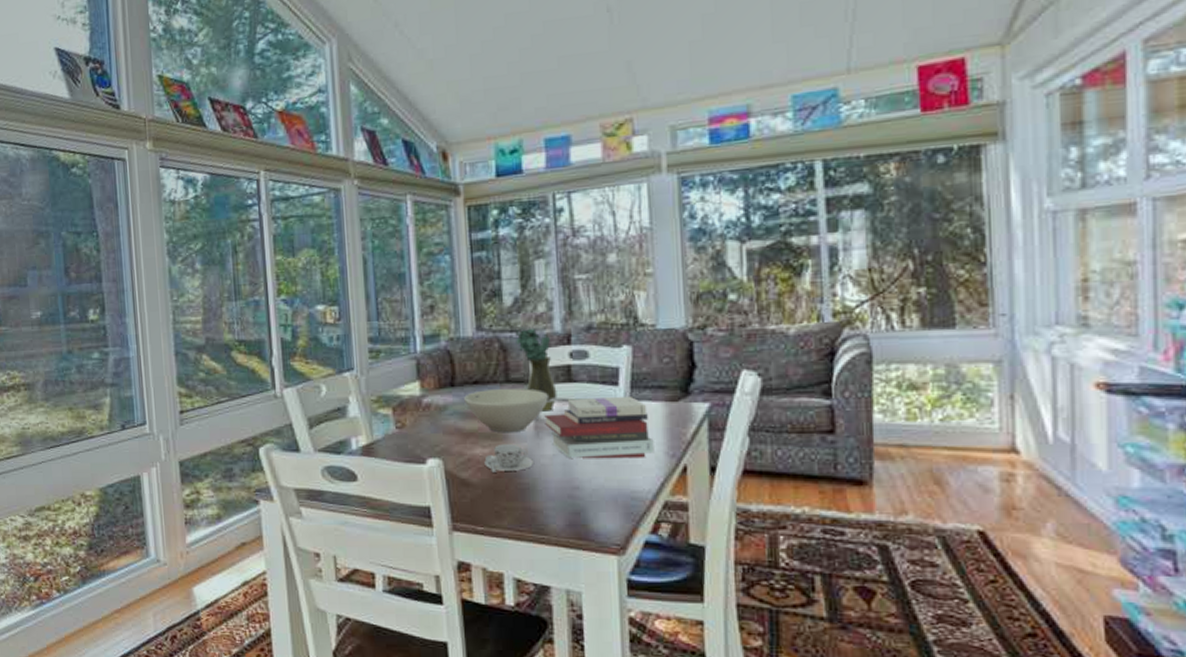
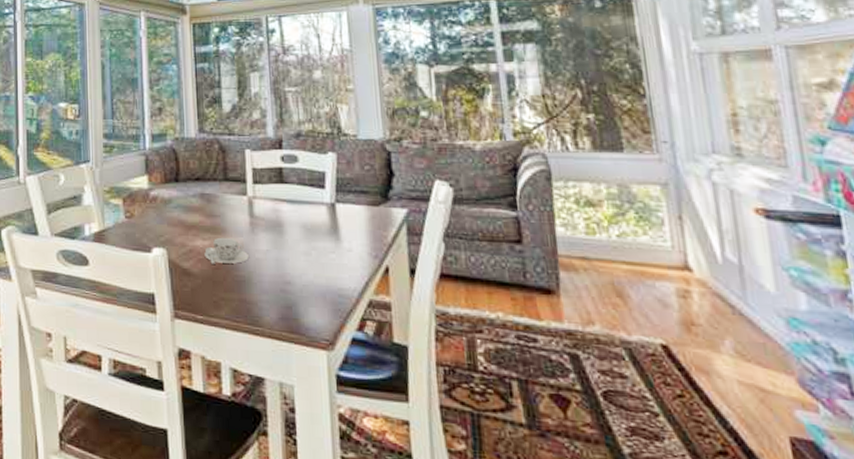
bowl: present [464,388,548,433] -> none [187,185,262,228]
vase: present [515,325,557,412] -> none [233,130,271,209]
books: present [544,397,654,458] -> none [259,199,359,258]

